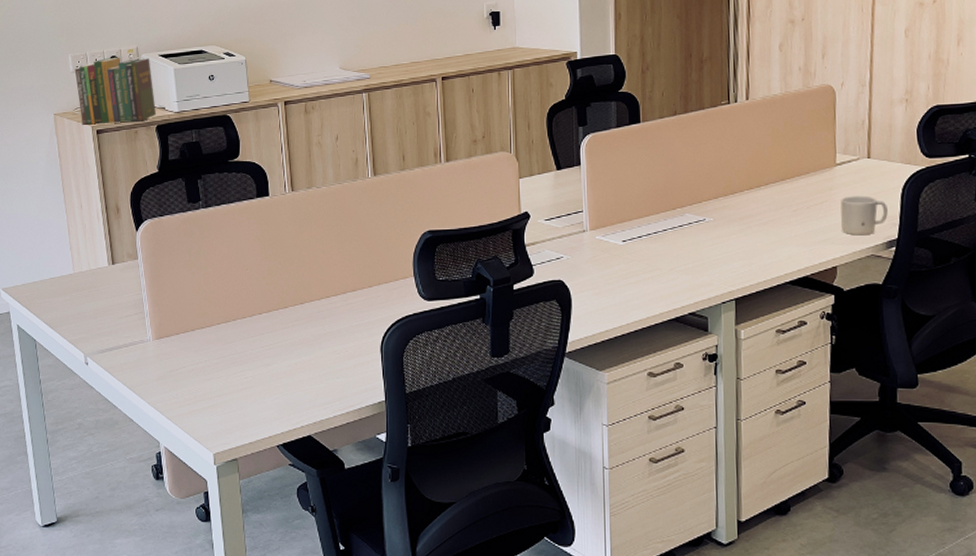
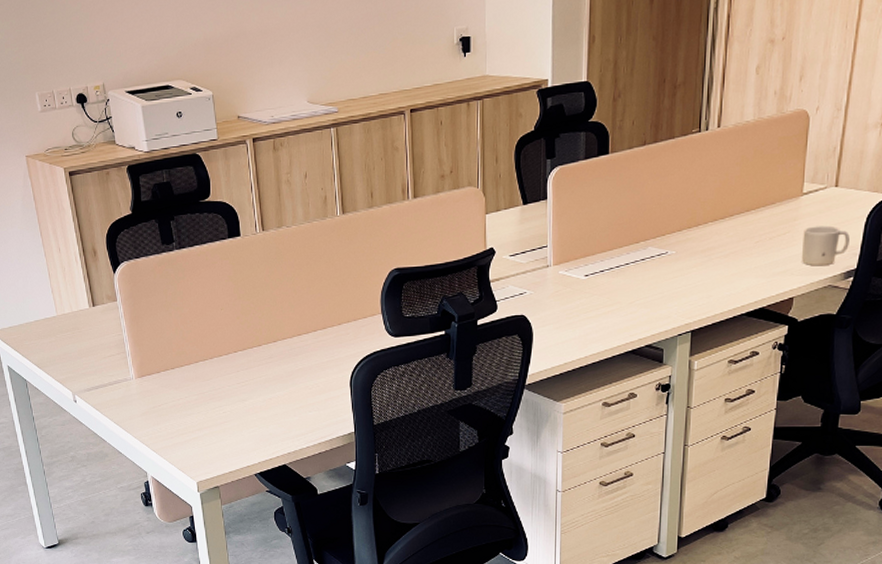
books: present [74,57,156,125] -> none [43,94,126,167]

